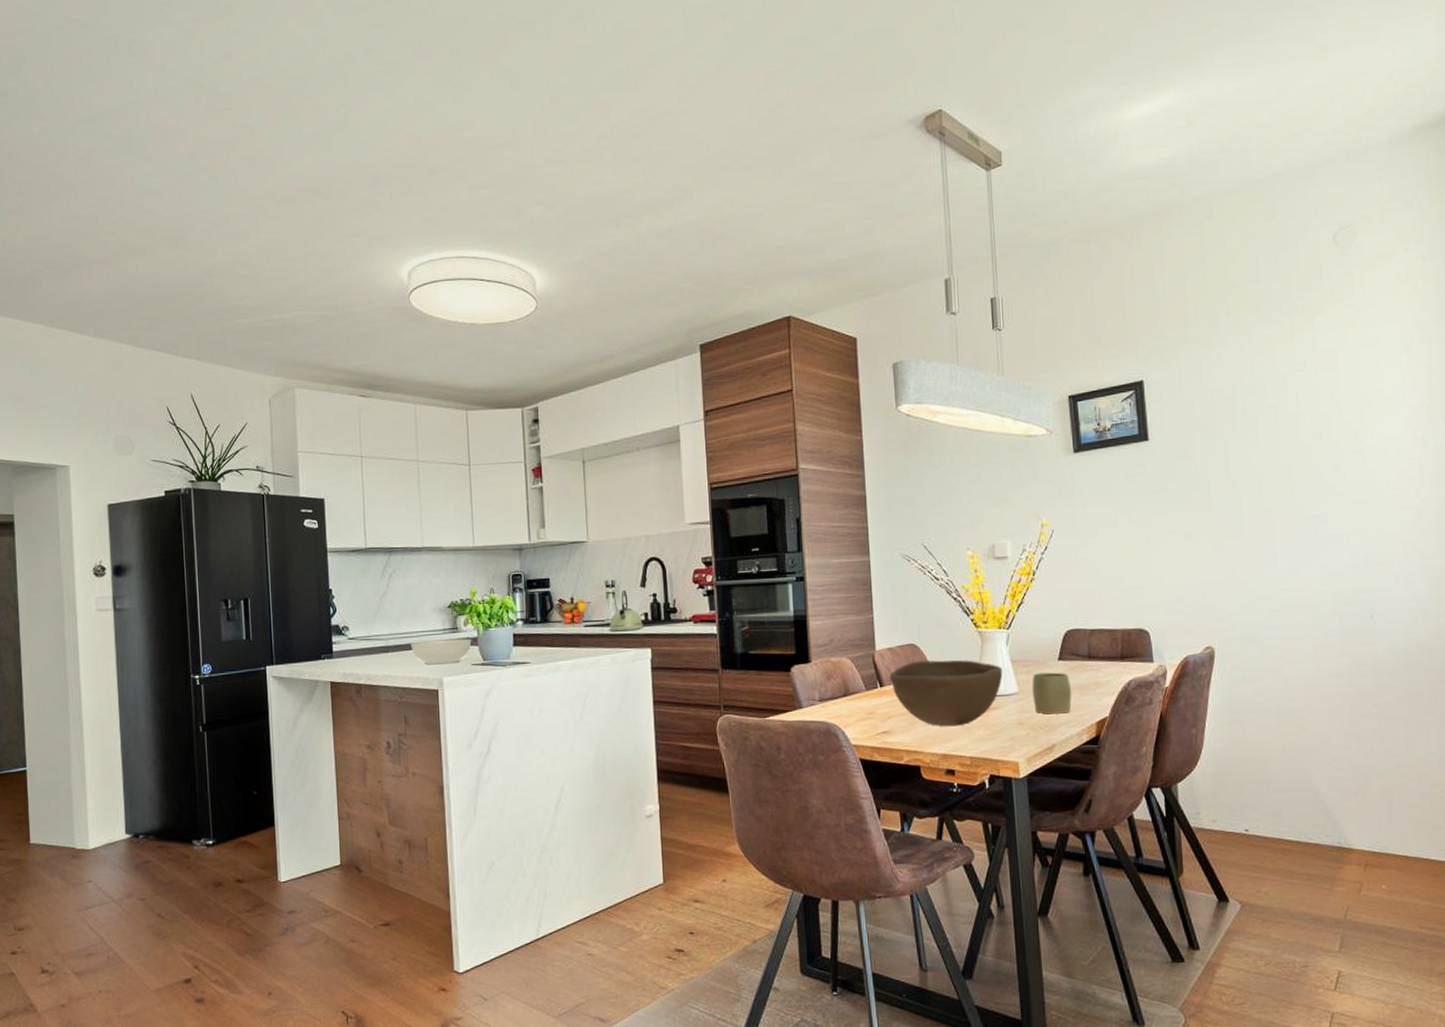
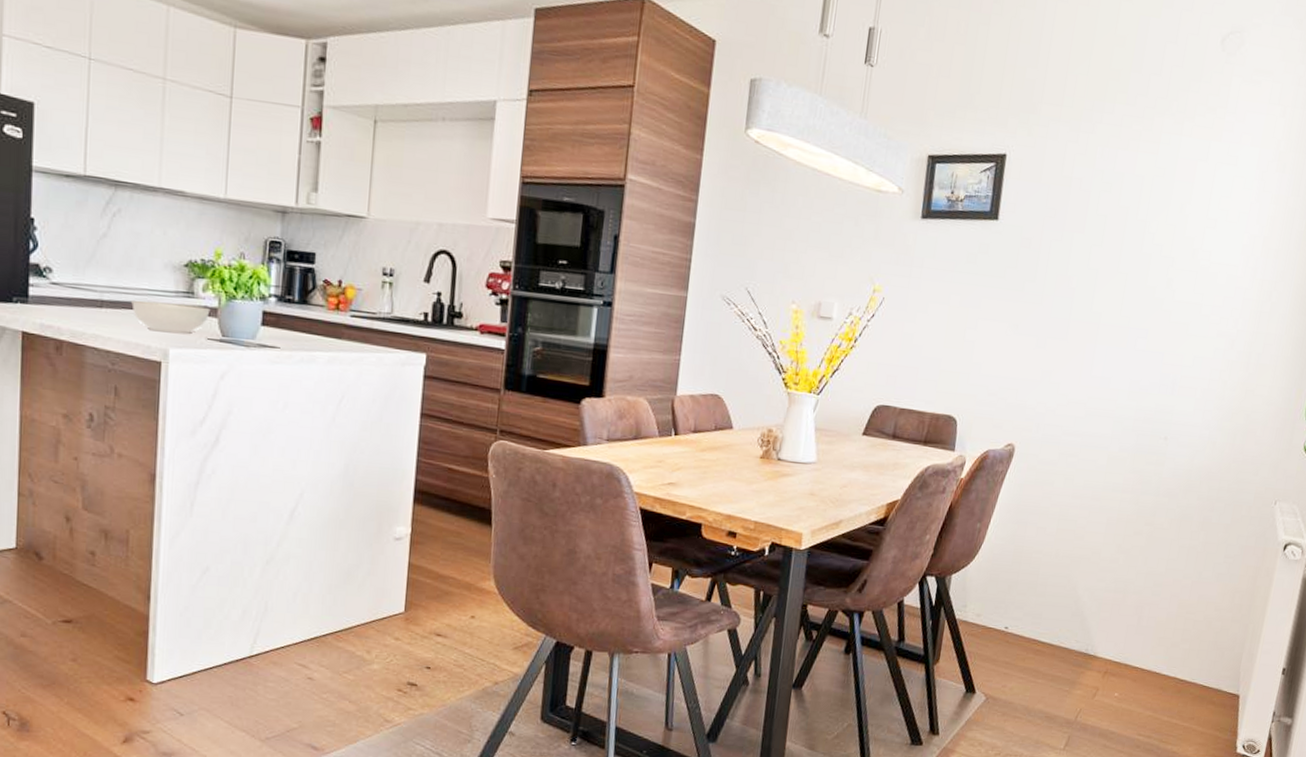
kettle: present [609,590,645,632] -> none [380,282,422,331]
bowl: present [889,660,1003,727] -> none [686,413,805,488]
mug: present [1032,672,1072,714] -> none [829,445,870,491]

